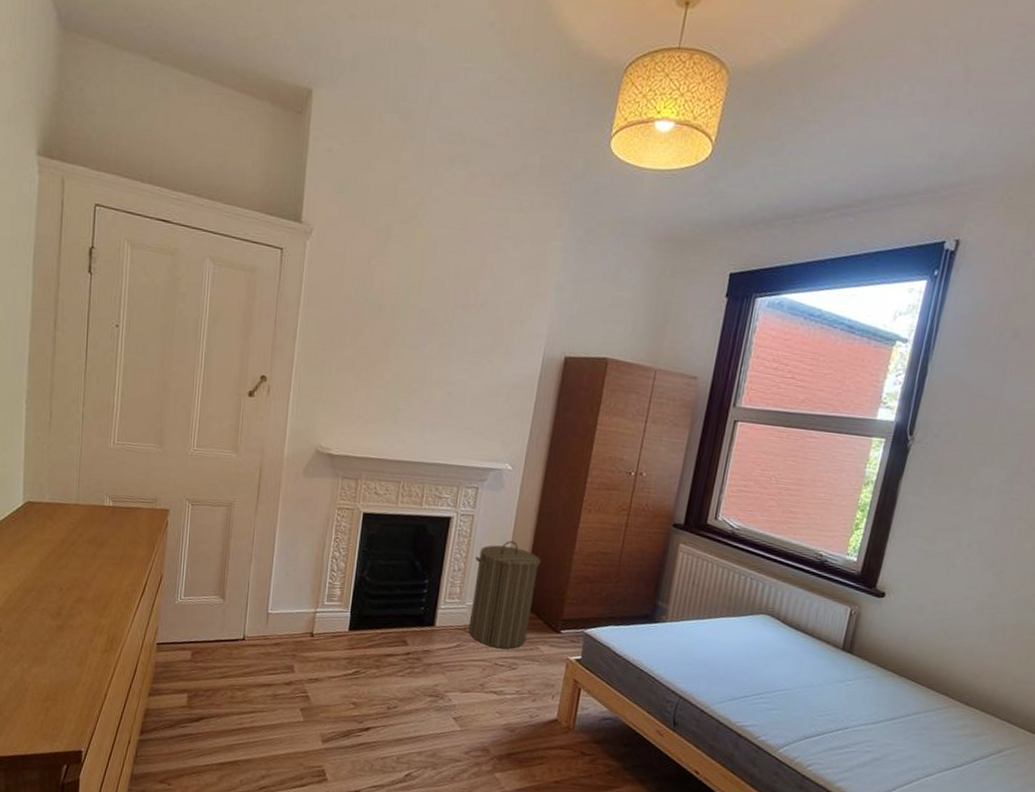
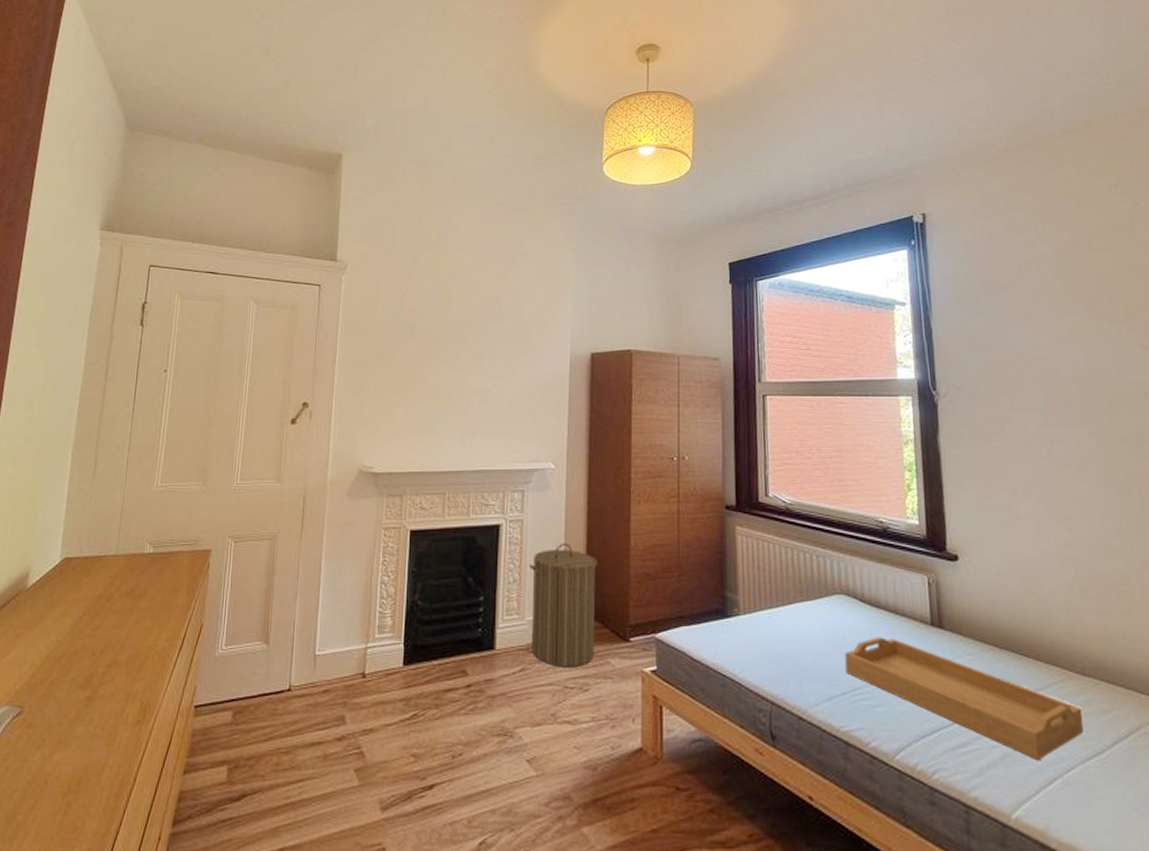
serving tray: none [753,654,956,766] -> present [844,637,1083,761]

